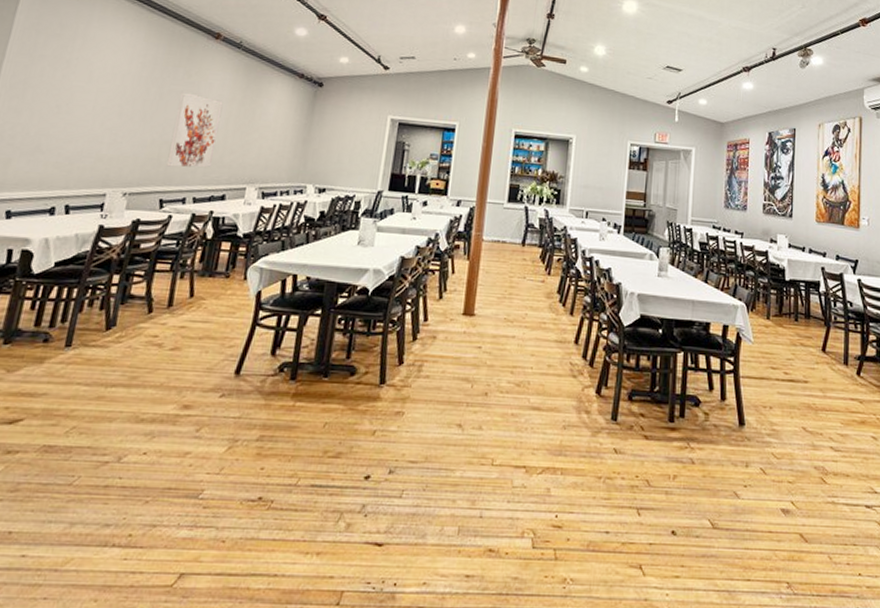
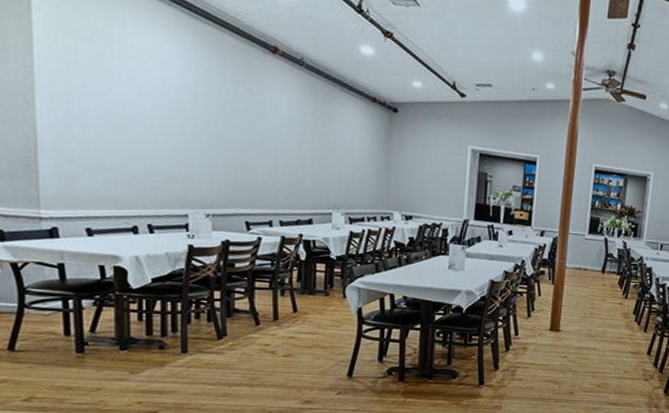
wall art: present [166,92,224,168] -> none [245,112,294,192]

